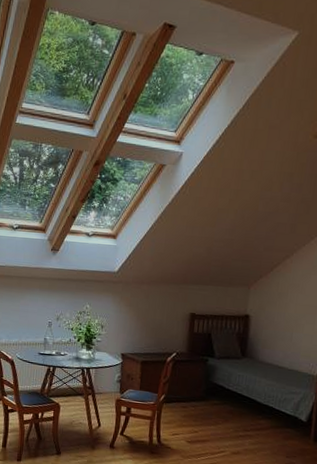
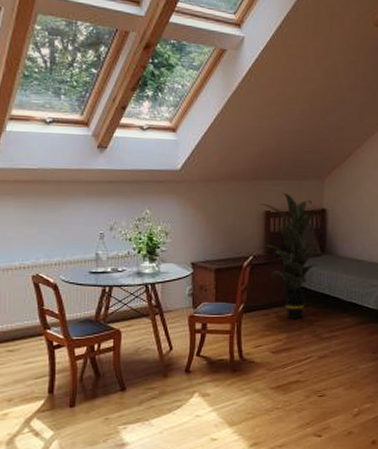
indoor plant: none [183,298,253,415] -> present [259,193,333,319]

